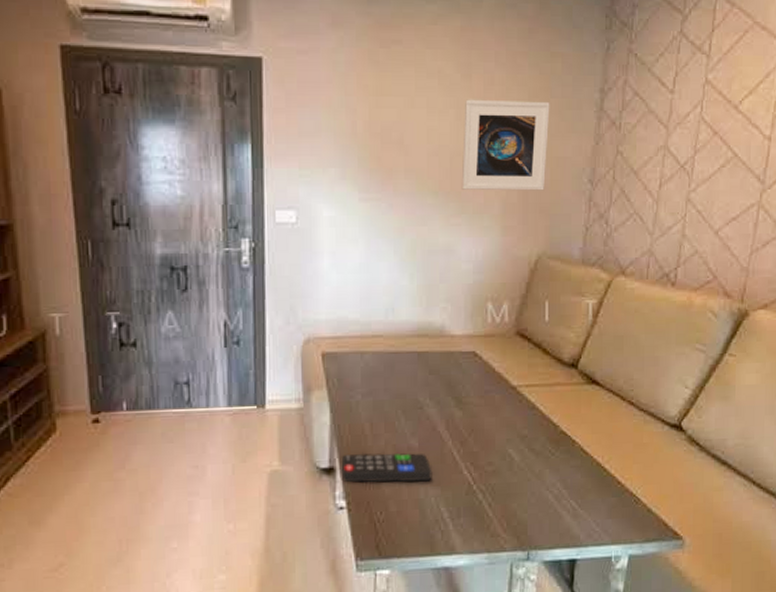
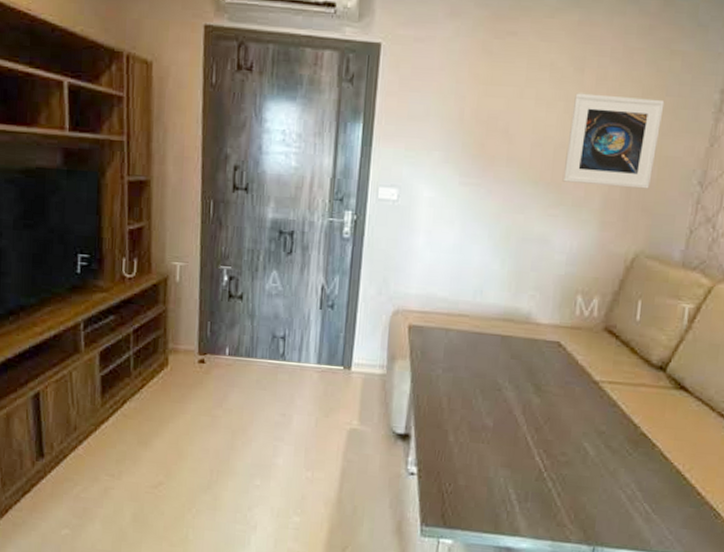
remote control: present [341,453,432,483] -> none [416,424,504,462]

